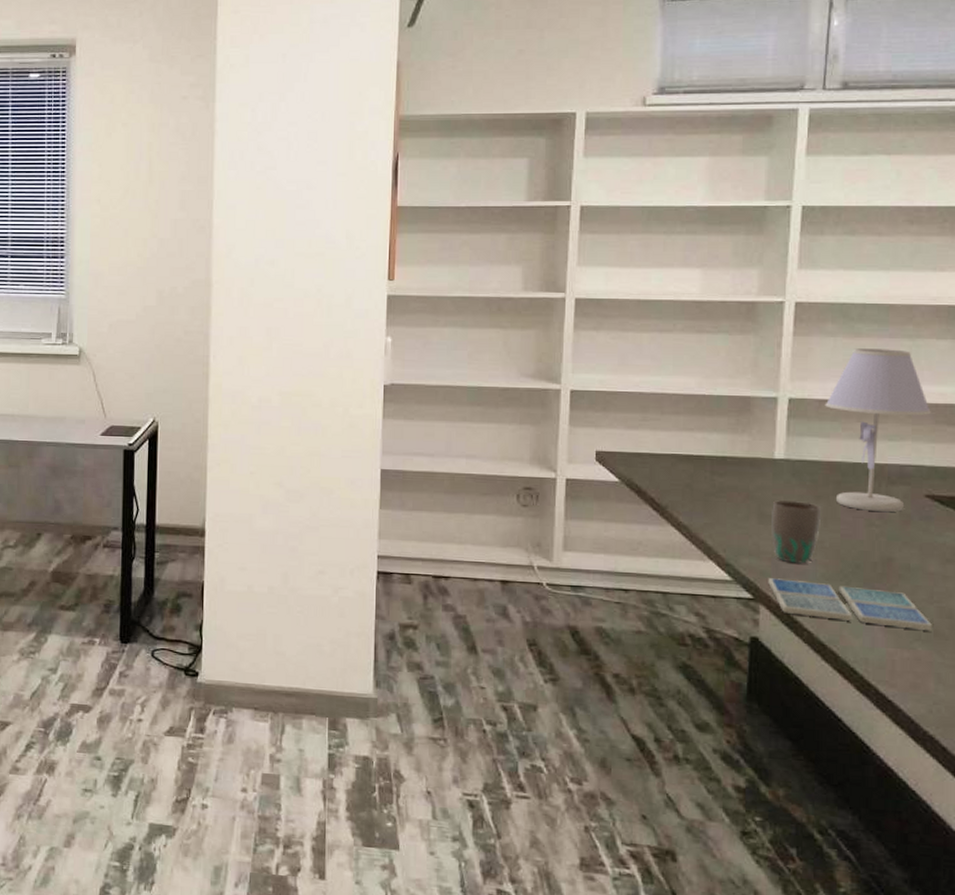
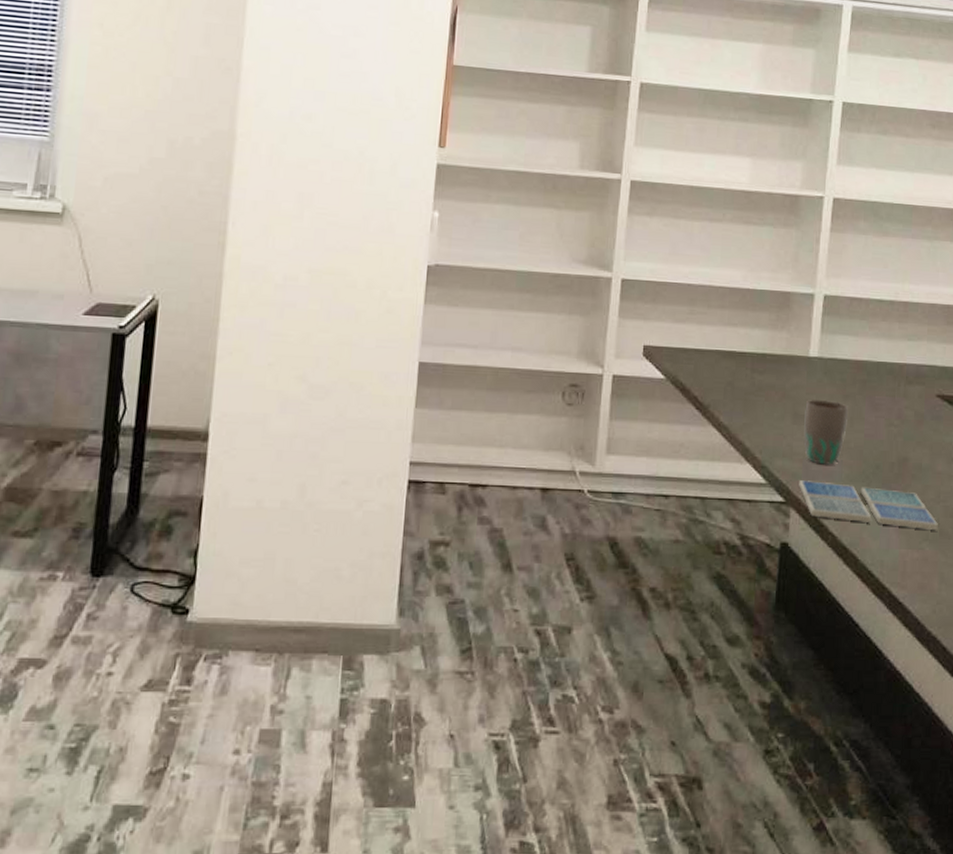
table lamp: present [825,348,932,512] -> none [855,247,945,412]

